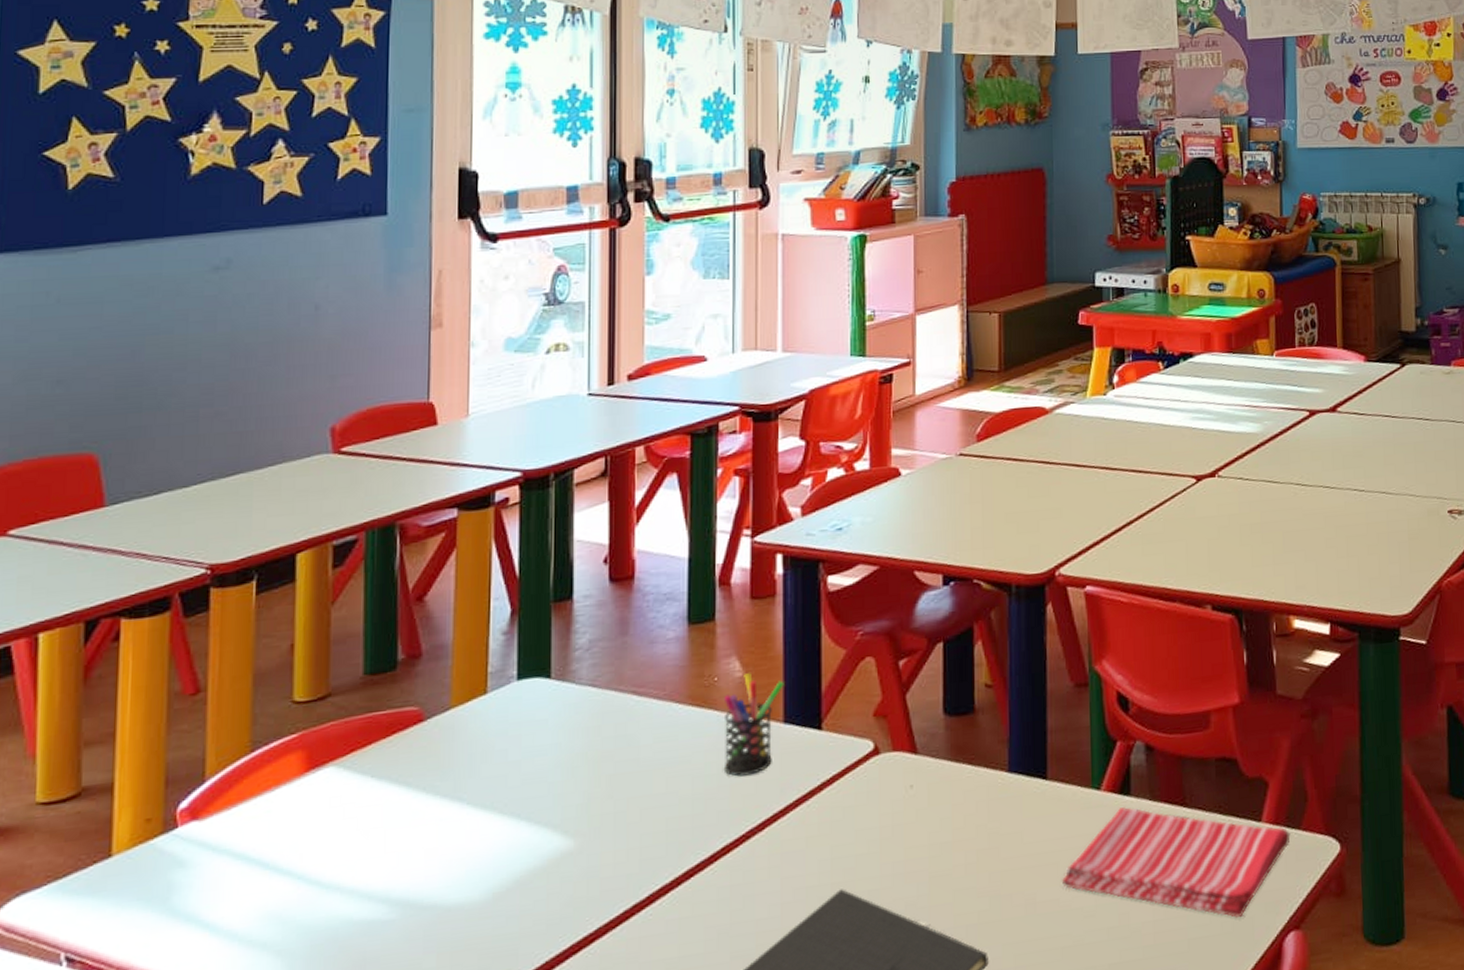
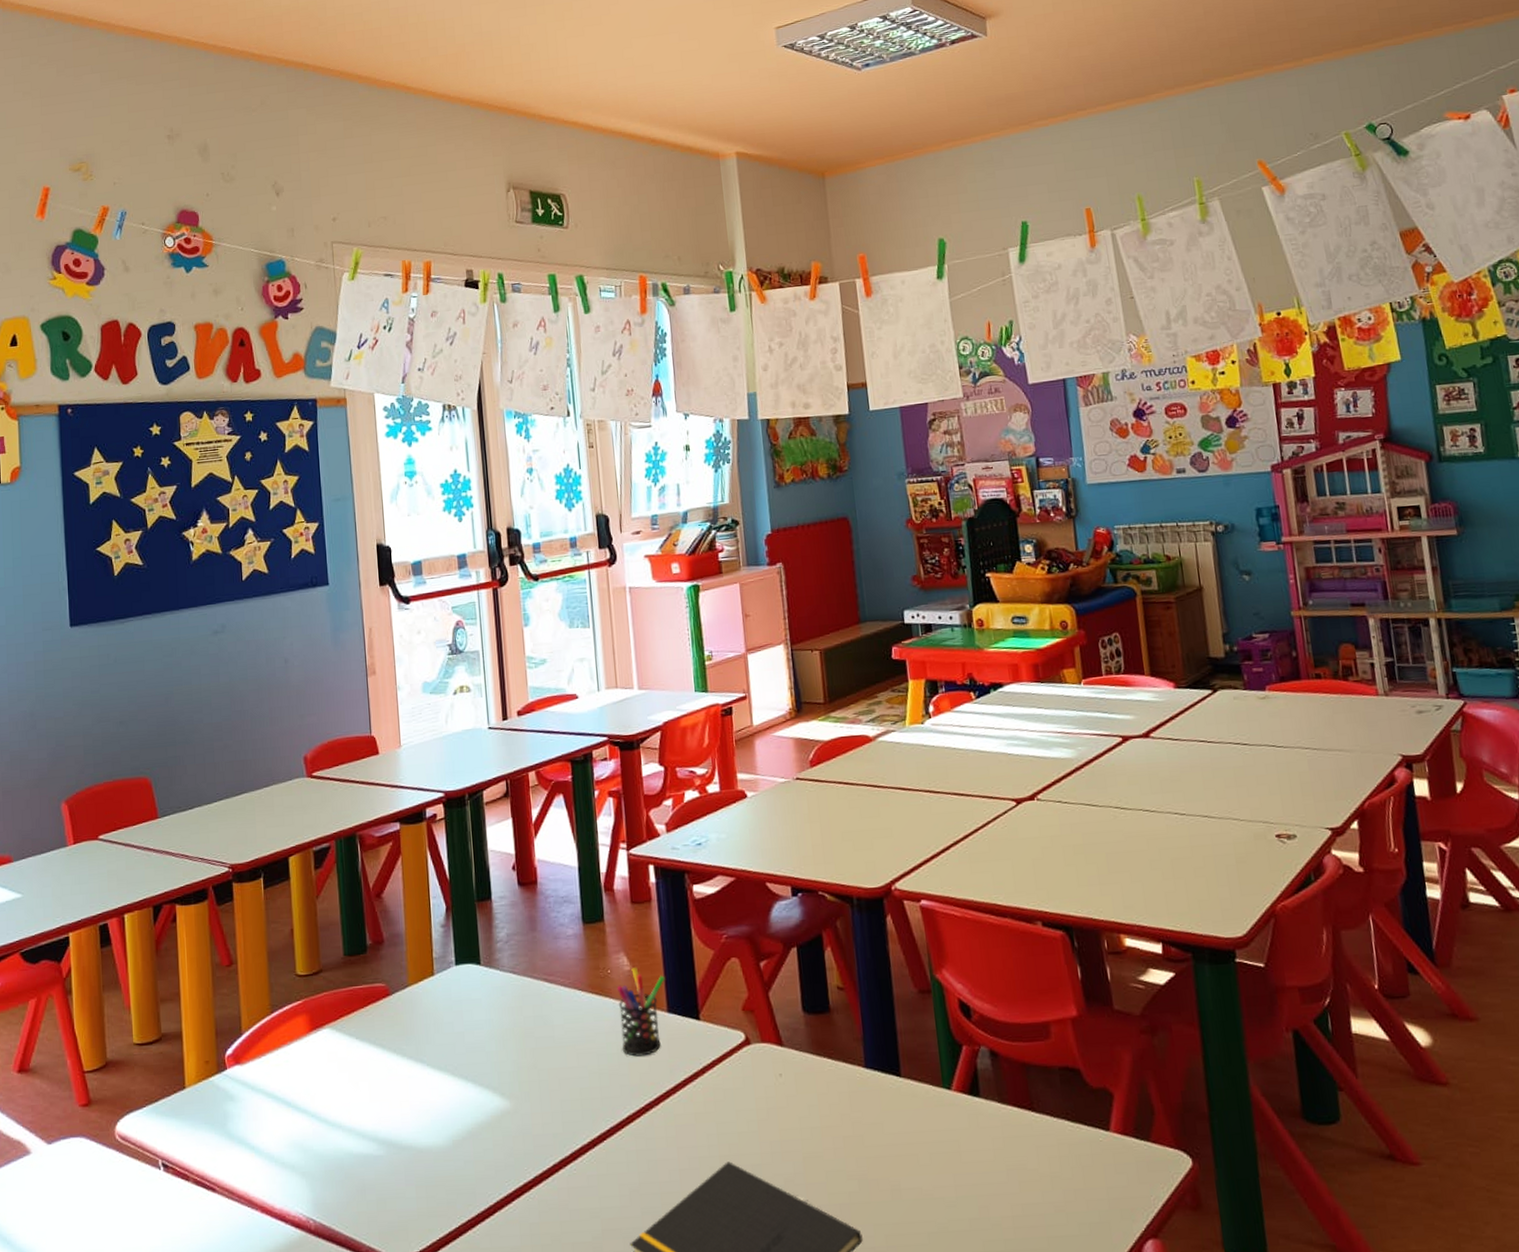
dish towel: present [1061,807,1291,918] -> none [922,1107,1140,1221]

